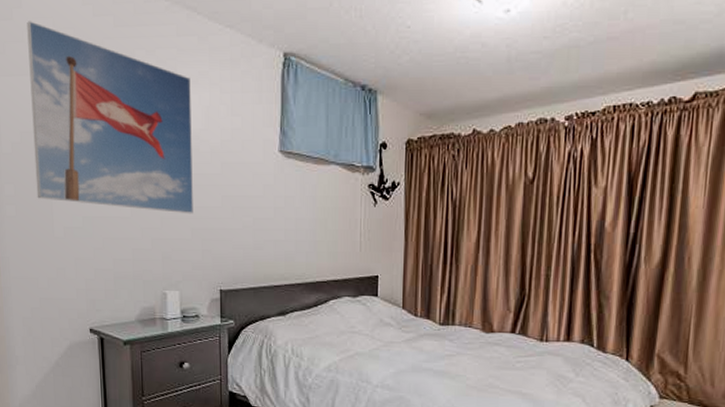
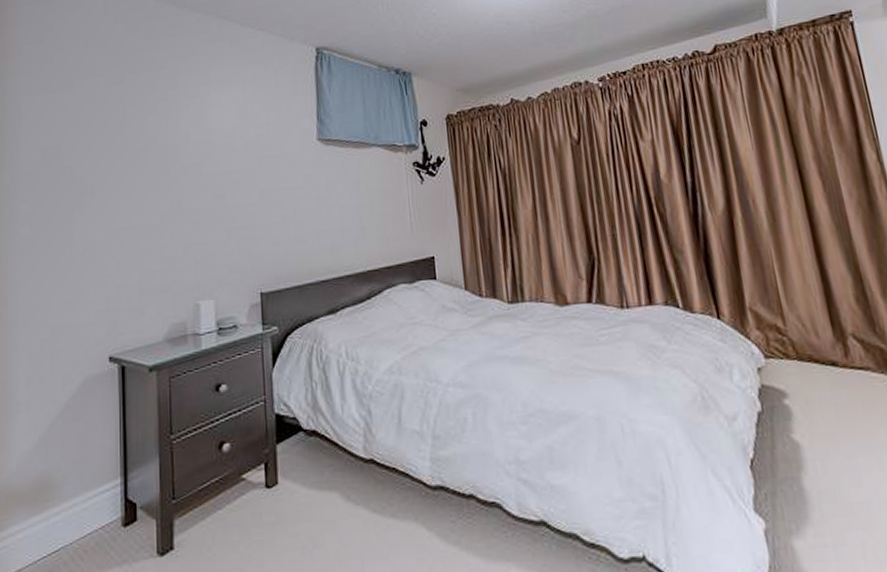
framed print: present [27,21,193,214] -> none [56,42,229,216]

